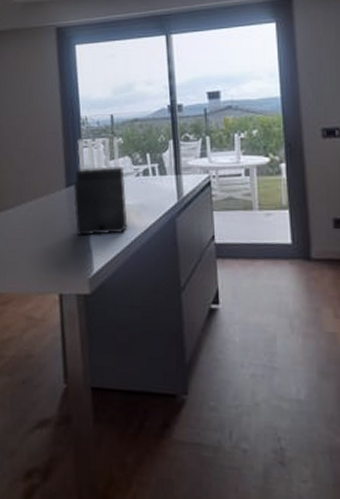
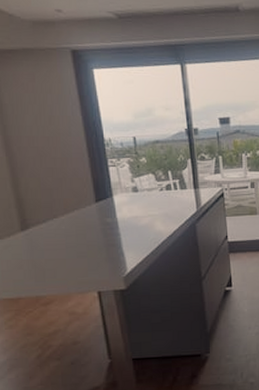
knife block: present [74,137,128,236] -> none [103,157,155,243]

